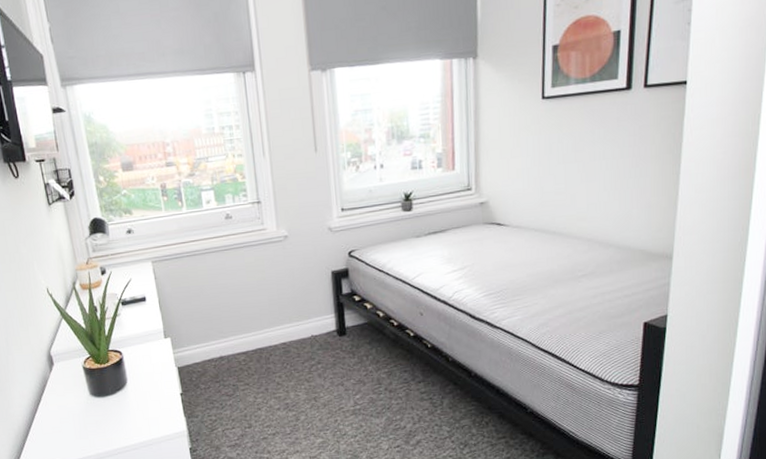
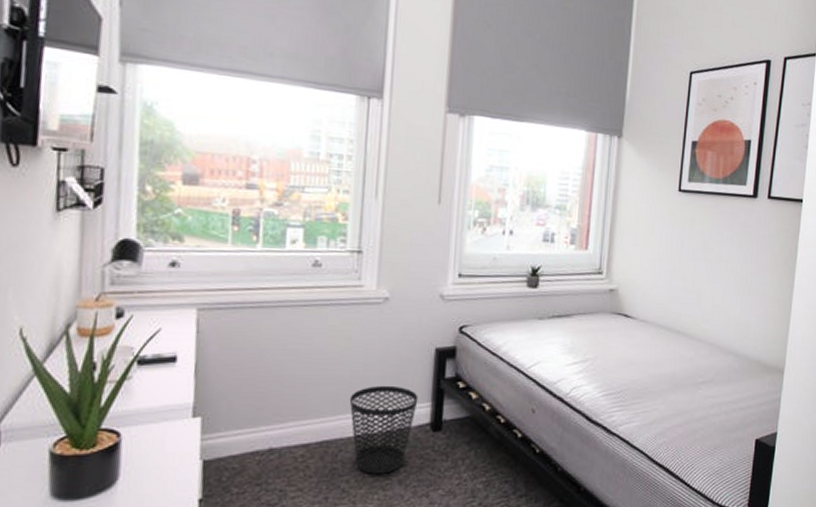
wastebasket: none [270,303,324,371] -> present [349,385,418,474]

